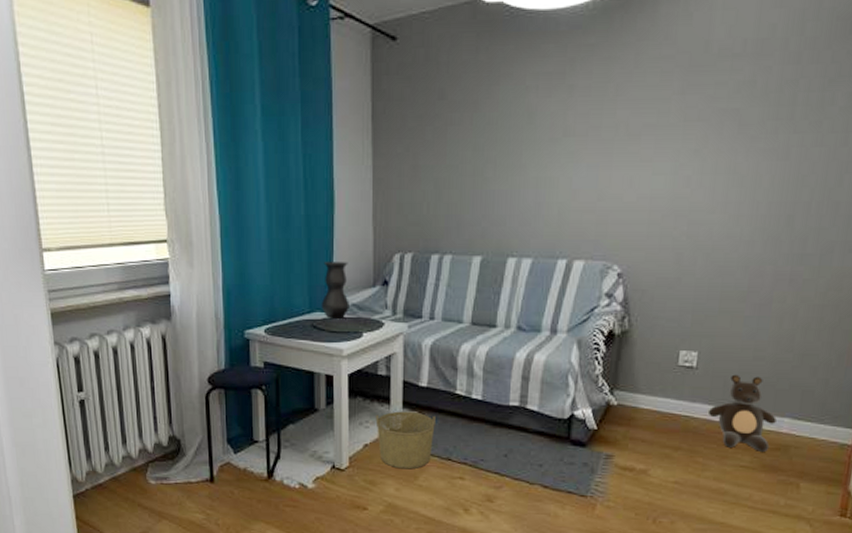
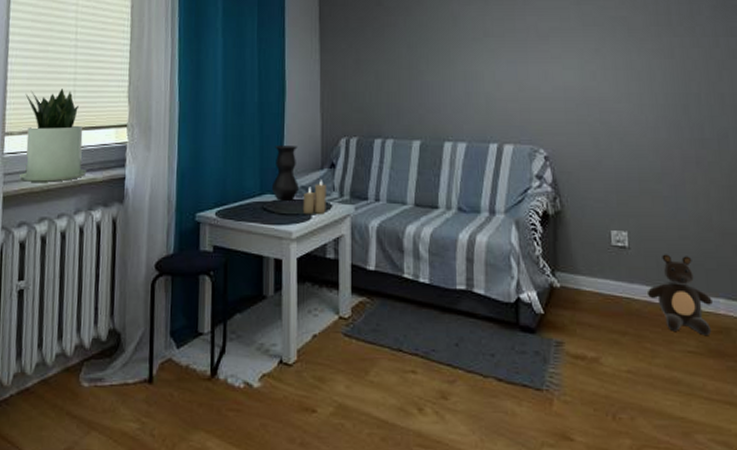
planter: none [57,202,131,299] -> present [18,89,87,182]
candle: none [354,297,378,333] -> present [302,180,326,215]
basket: present [375,411,436,470] -> none [324,297,385,363]

